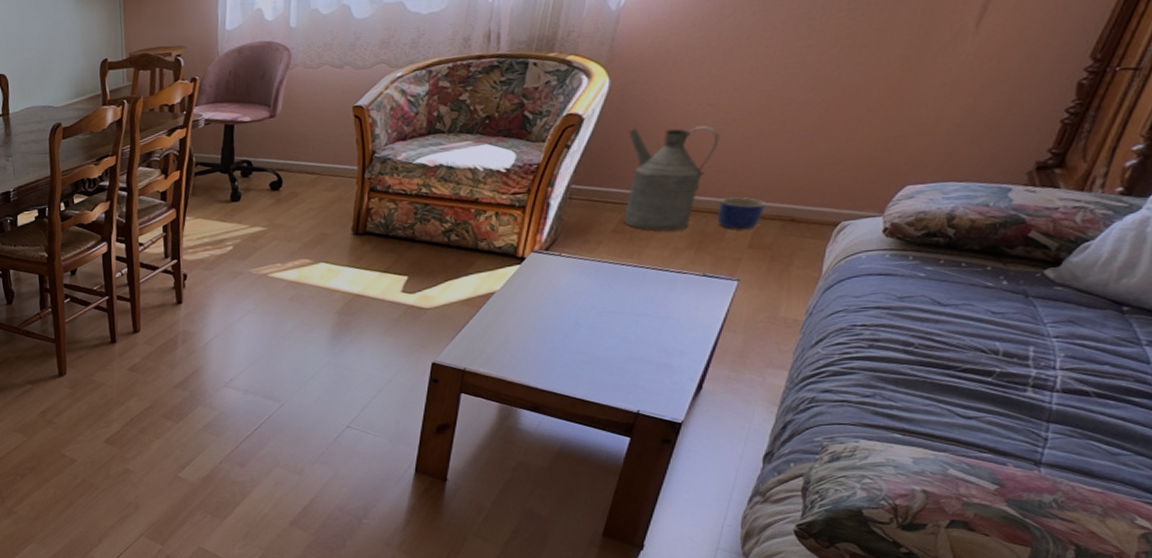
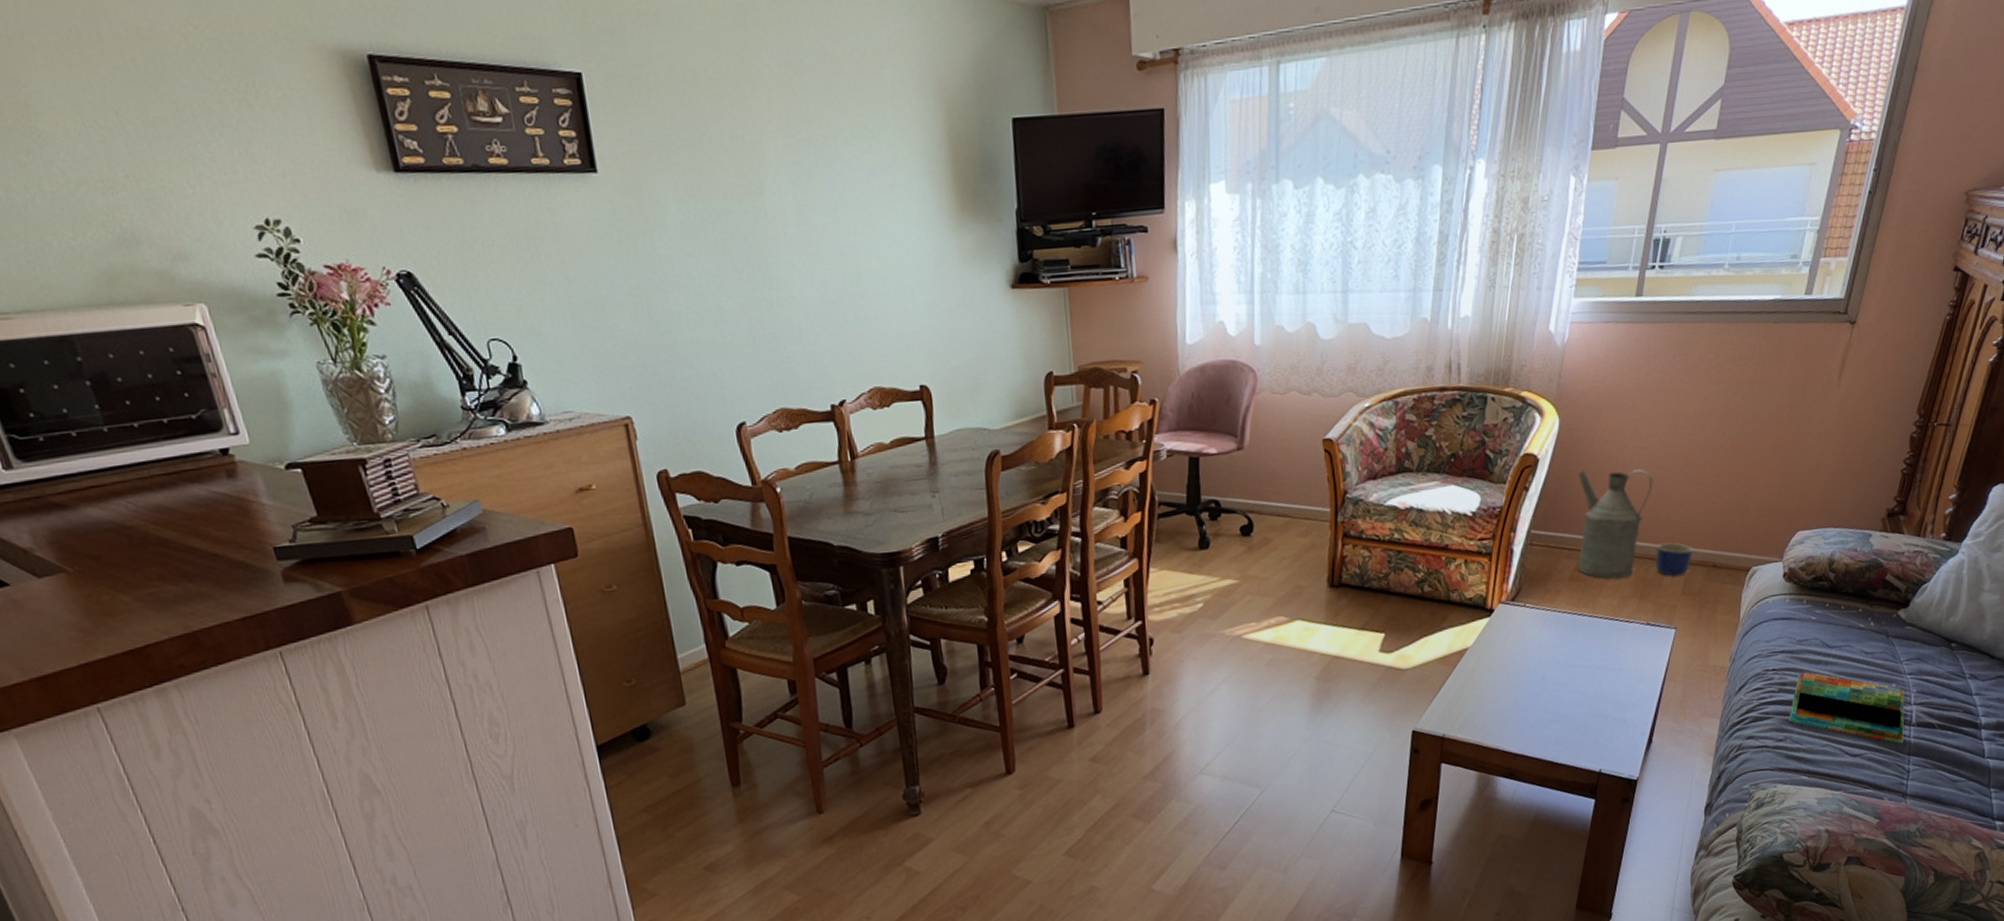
book: none [880,328,1047,410] -> present [1789,671,1905,744]

